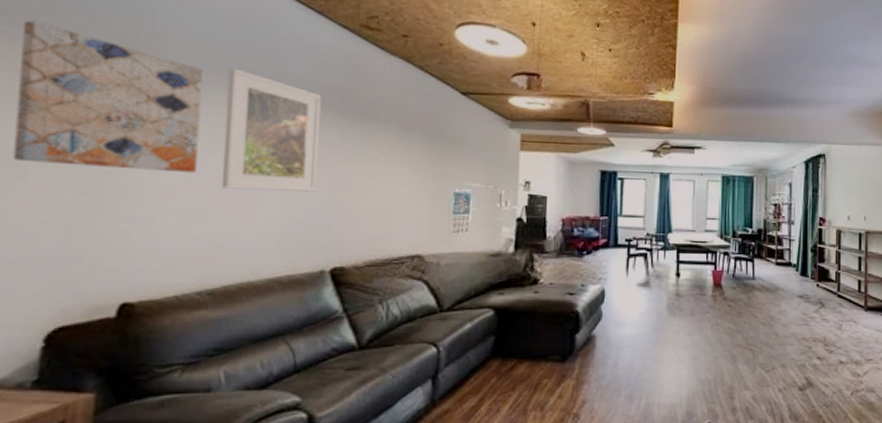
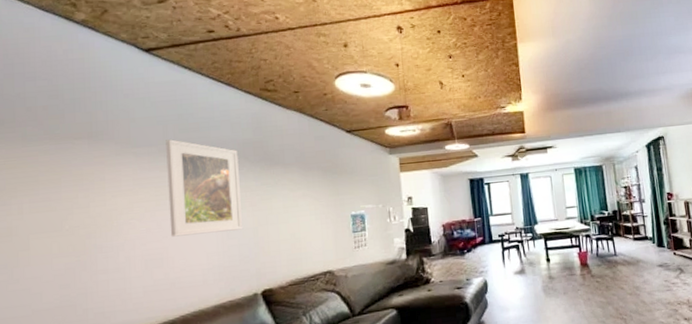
wall art: present [12,20,204,173] -> none [16,126,151,237]

